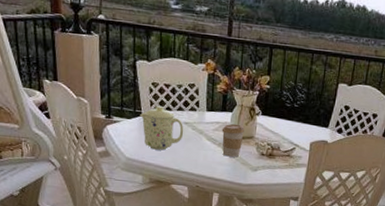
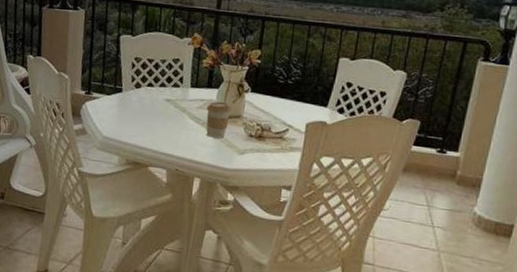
mug: present [139,105,184,151] -> none [119,81,166,129]

